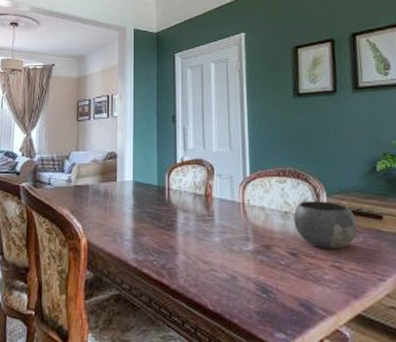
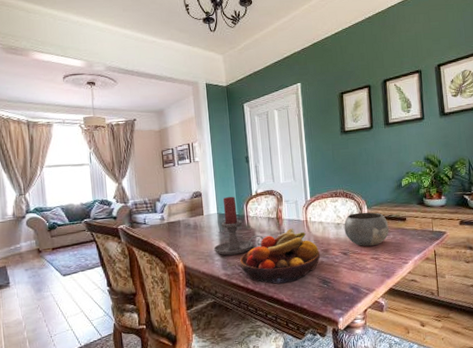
candle holder: none [124,161,187,236] -> present [213,196,264,256]
fruit bowl: none [154,210,260,284] -> present [239,228,321,284]

